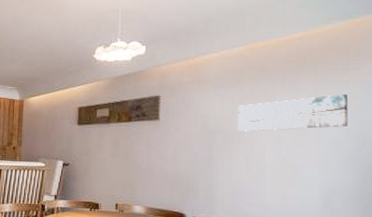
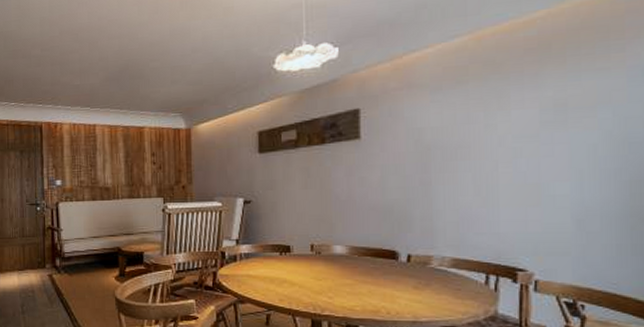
wall art: present [238,94,348,131] -> none [461,86,609,144]

